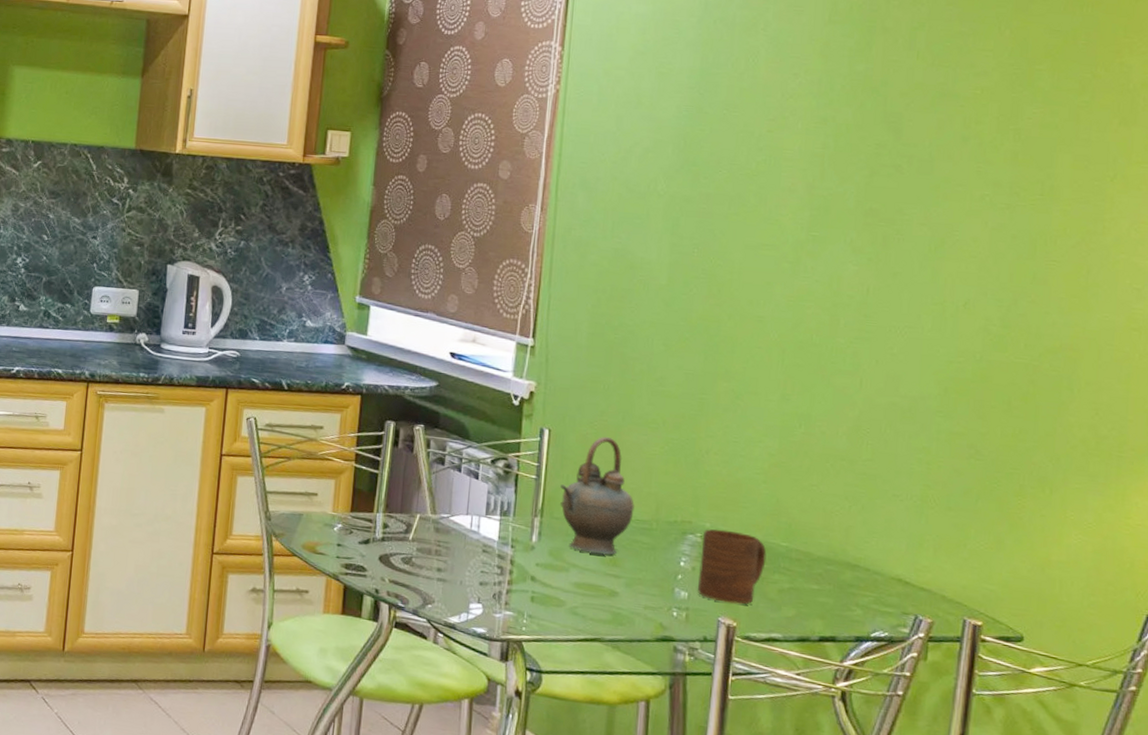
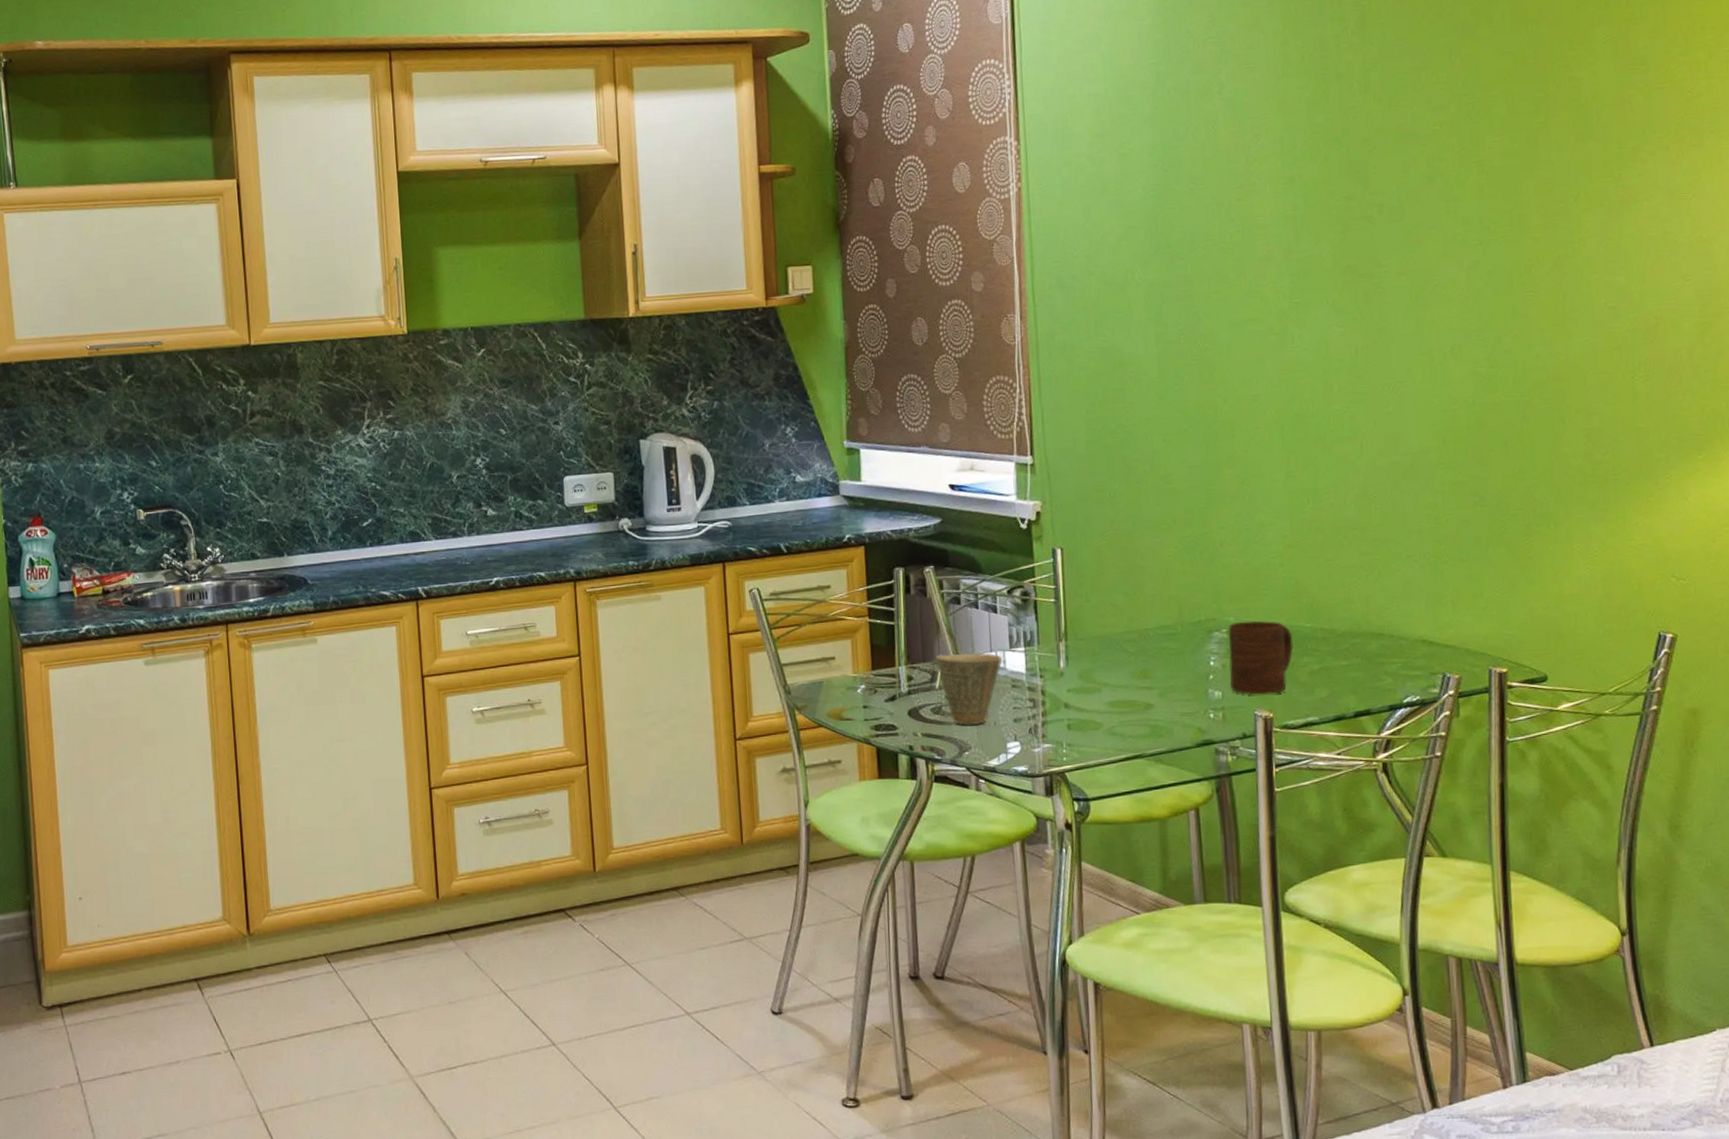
cup: none [412,508,477,581] -> present [935,653,1003,725]
teapot: present [560,436,636,556] -> none [1081,545,1158,670]

